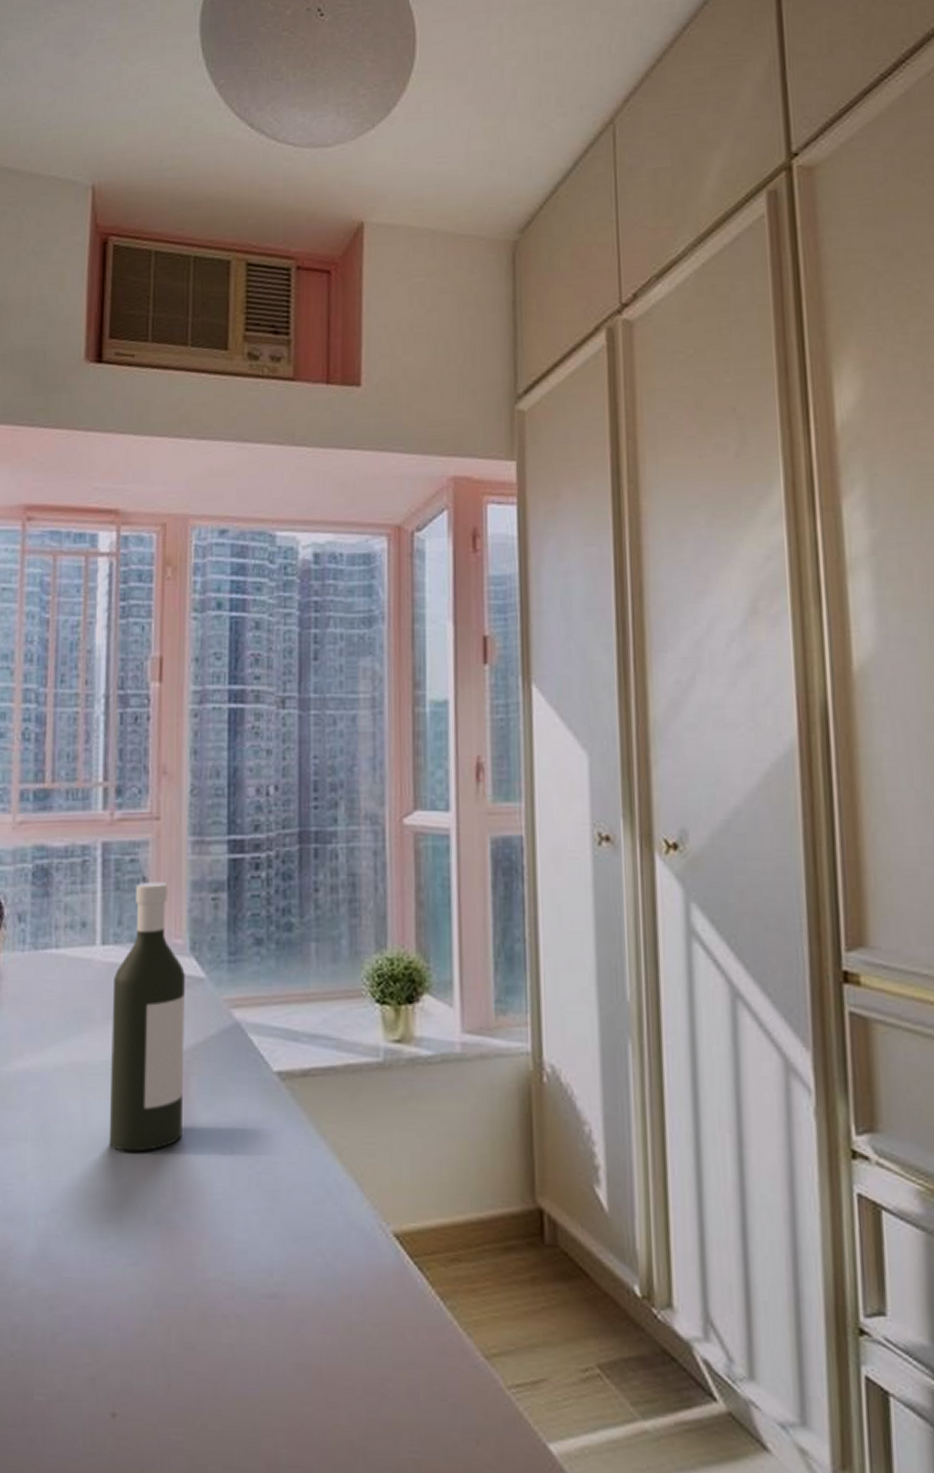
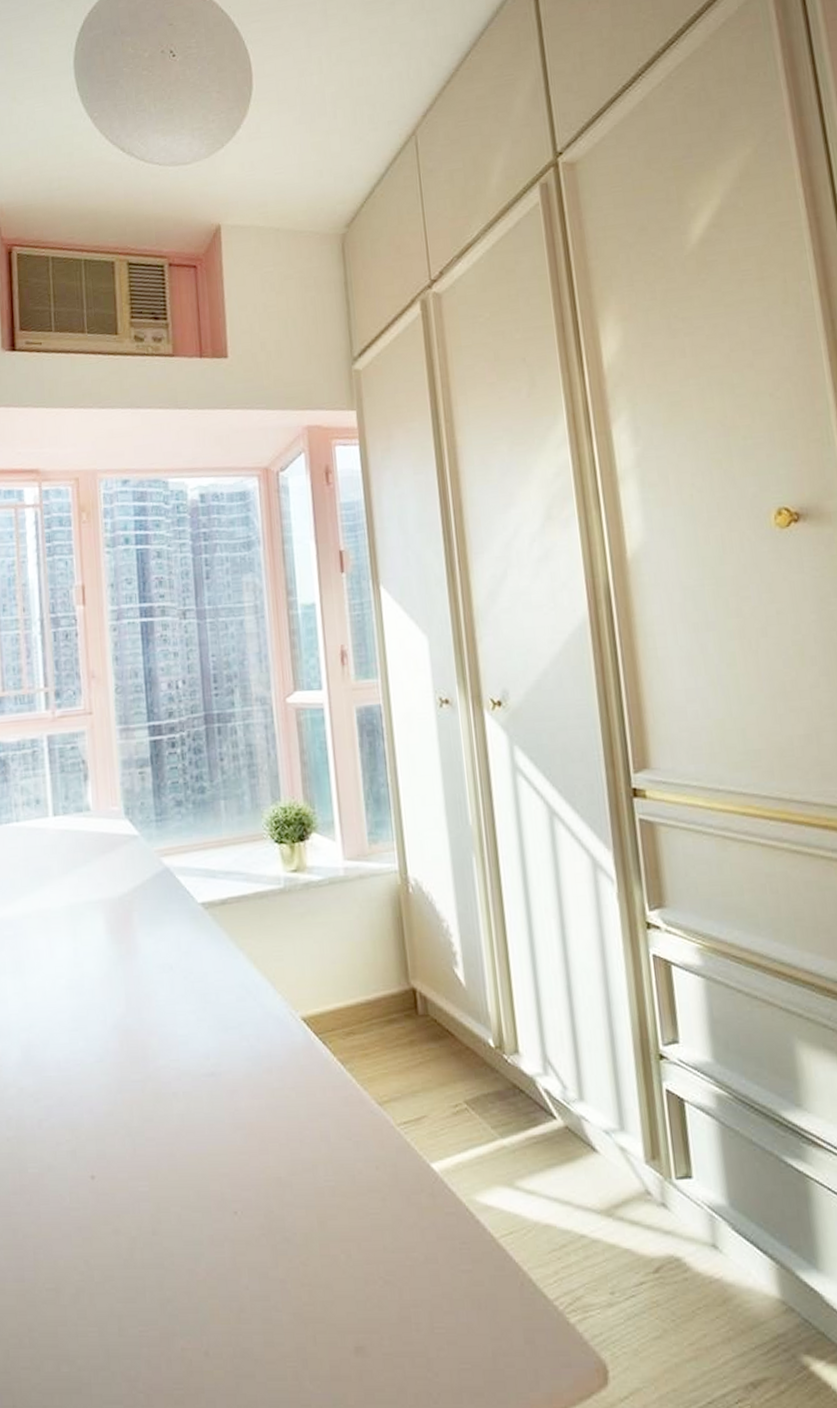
bottle: present [109,881,185,1152] -> none [65,763,130,975]

